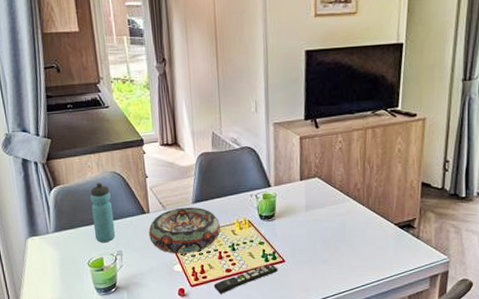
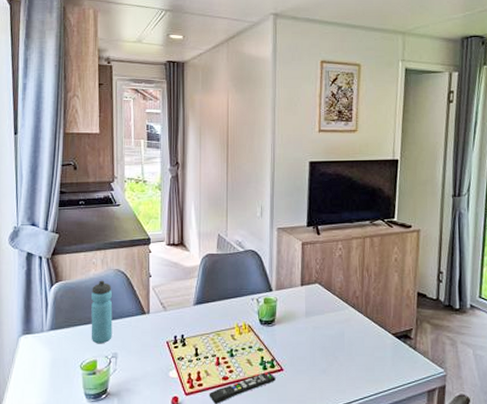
decorative bowl: present [149,207,220,254] -> none [147,309,220,359]

